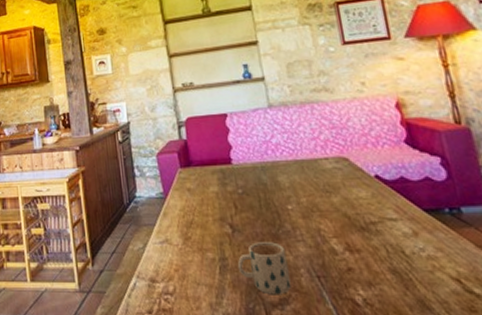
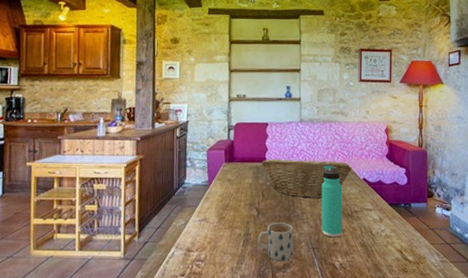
fruit basket: none [227,153,356,208] -> present [262,157,352,199]
thermos bottle: none [312,160,359,261] -> present [321,165,343,238]

